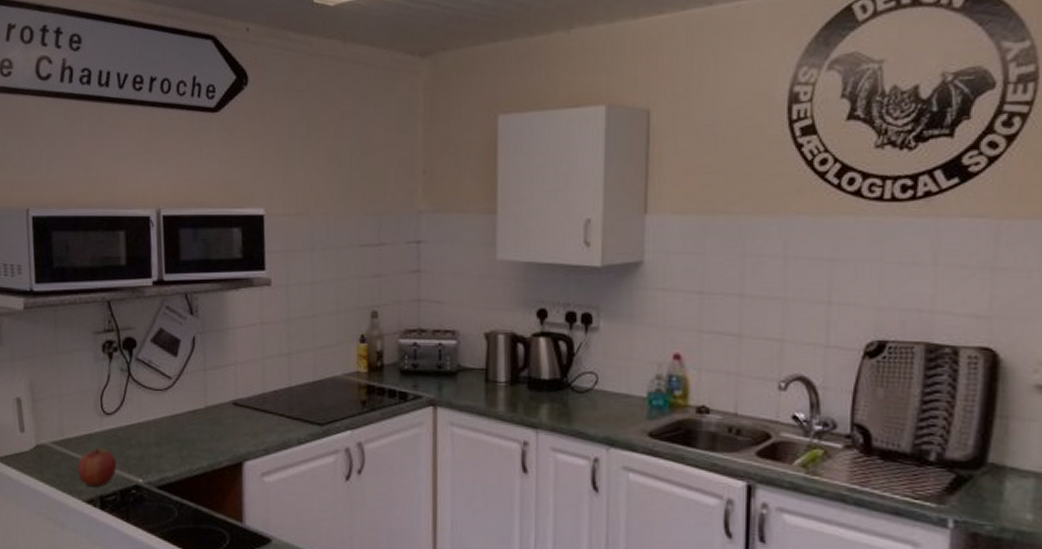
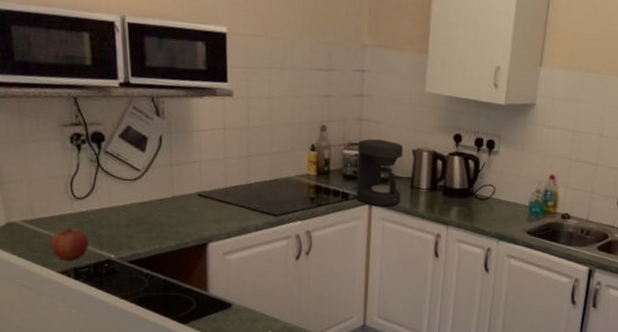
coffee maker: none [416,323,473,408] -> present [356,139,403,207]

